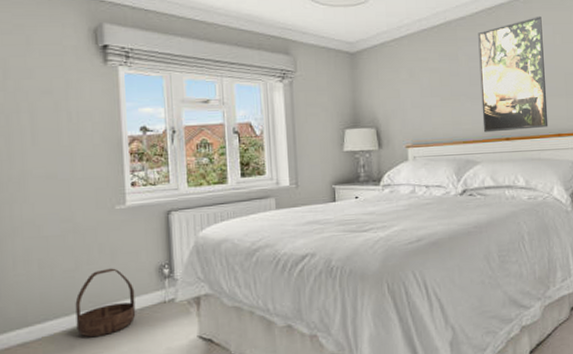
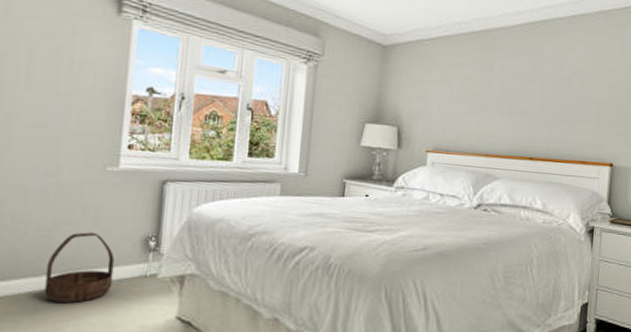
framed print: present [478,15,549,133] -> none [507,38,584,153]

